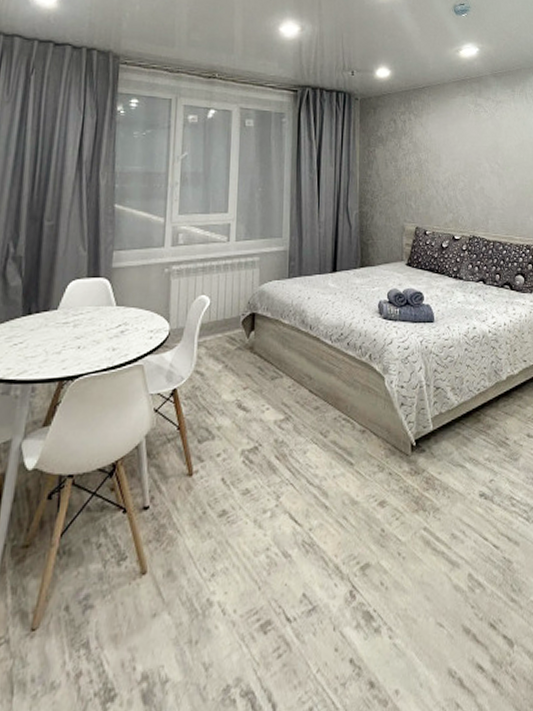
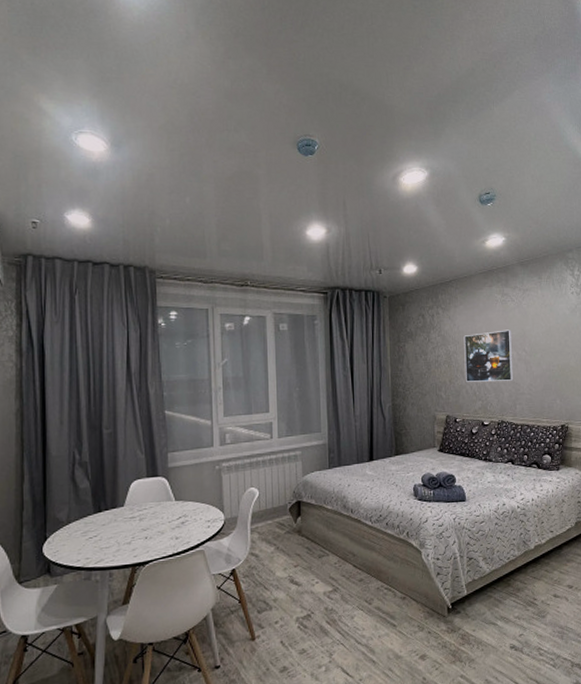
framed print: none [436,140,486,194] -> present [464,329,514,382]

